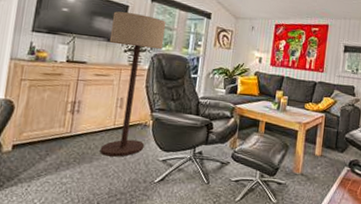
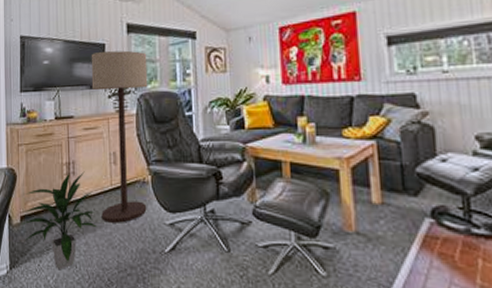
indoor plant: none [11,110,95,194] -> present [20,171,98,270]

